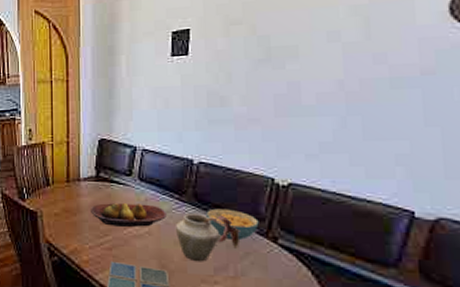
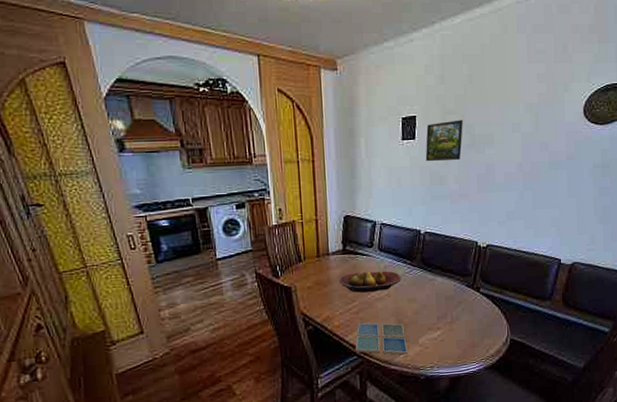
vase: present [175,213,240,262] -> none [408,273,455,314]
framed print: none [201,30,254,80] -> present [425,120,463,162]
cereal bowl: present [205,208,259,240] -> none [430,269,467,293]

